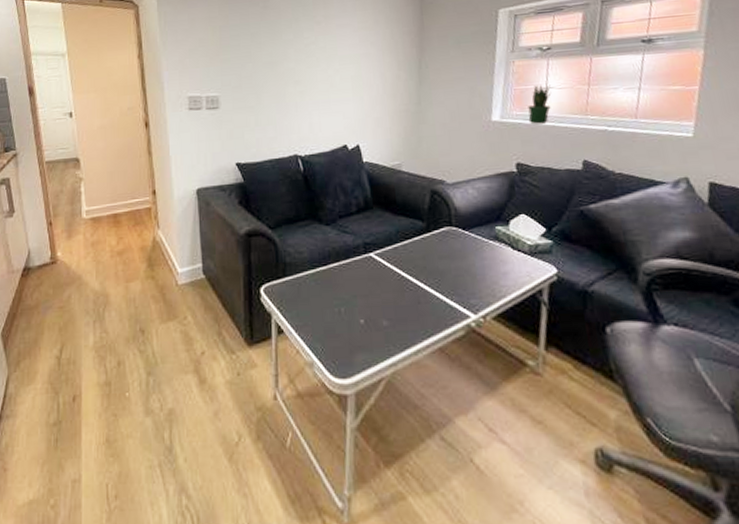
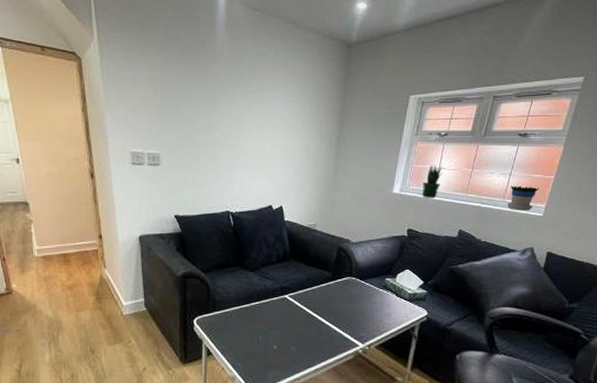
flowerpot: none [642,101,681,132] -> present [507,186,539,211]

